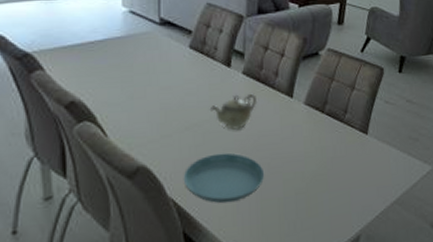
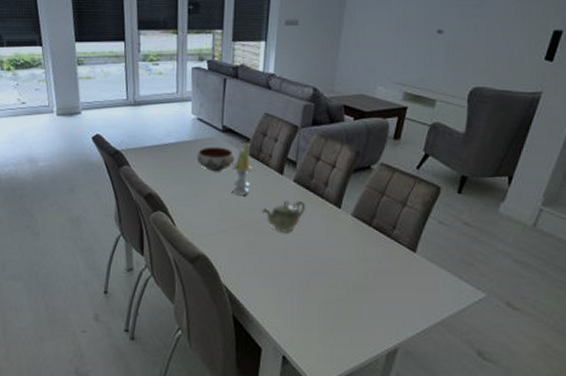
bowl: none [130,41,176,70] -> present [196,147,235,172]
candle: none [170,36,200,94] -> present [229,143,256,196]
saucer: present [183,153,265,204] -> none [235,252,308,297]

